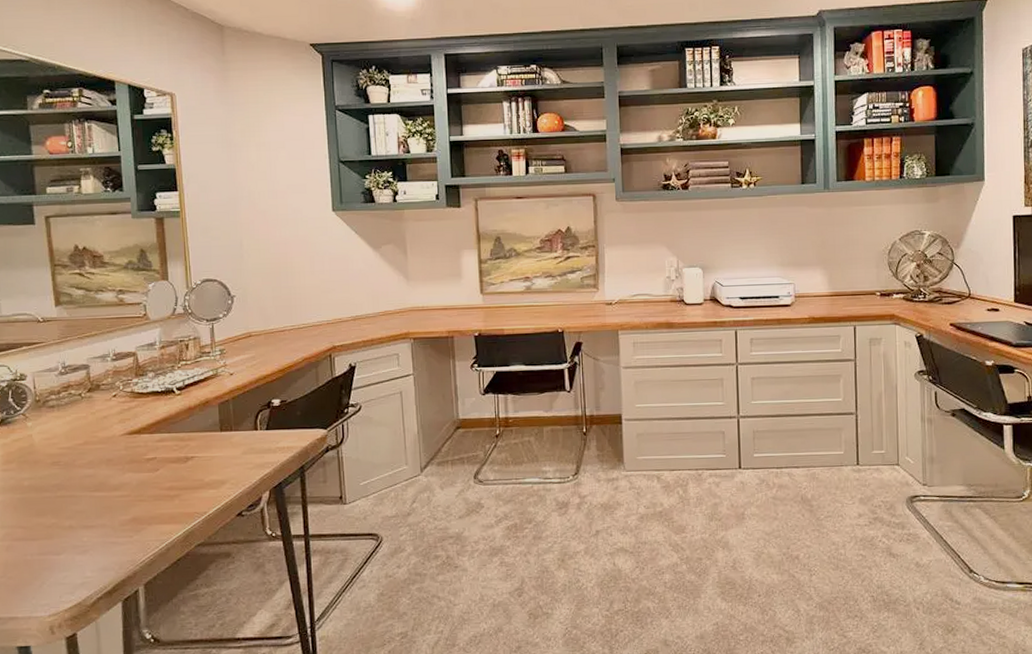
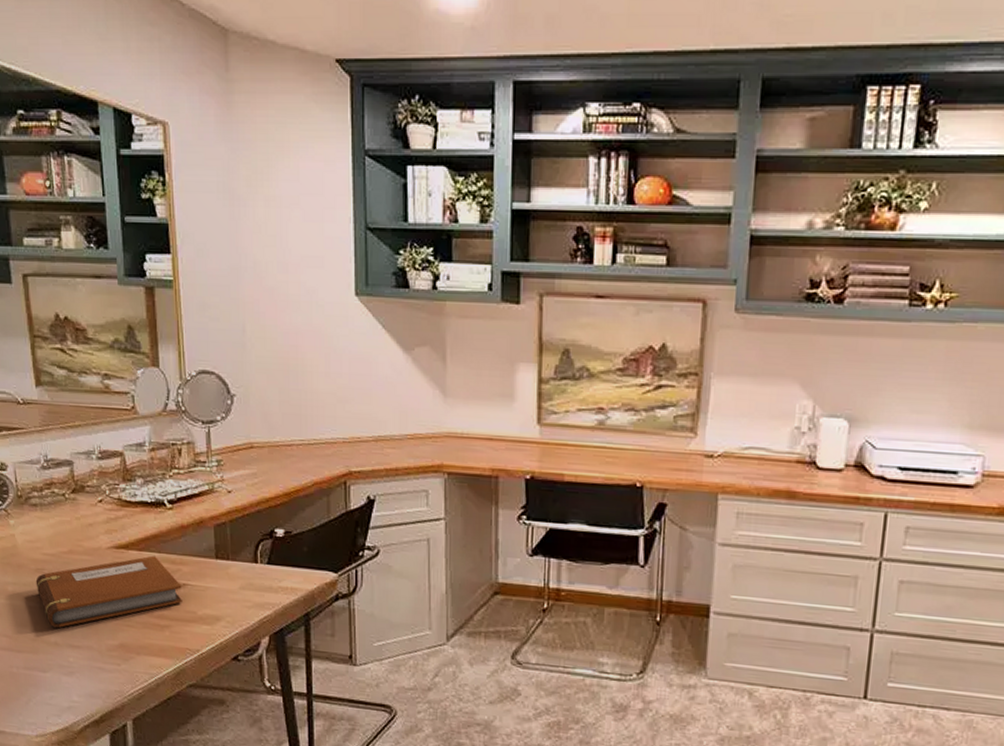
notebook: none [51,436,190,512] -> present [35,555,182,628]

